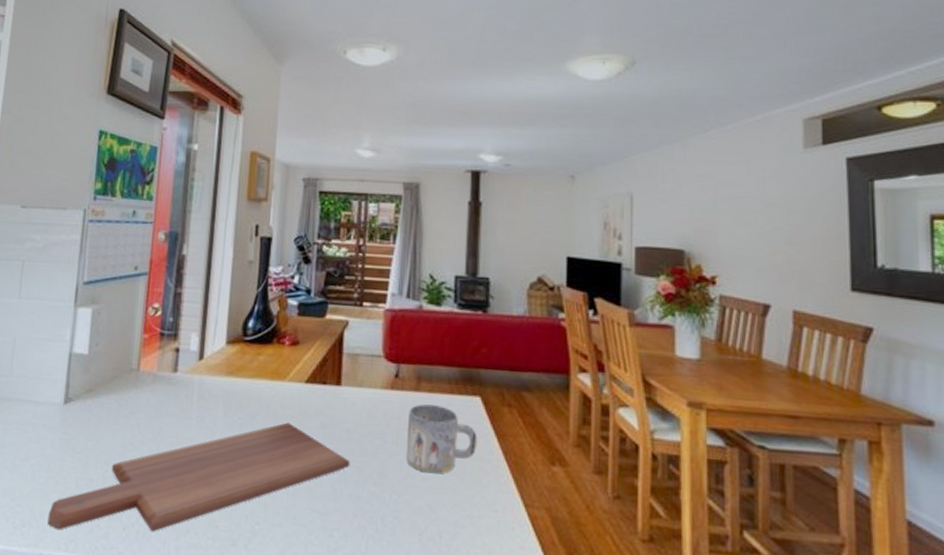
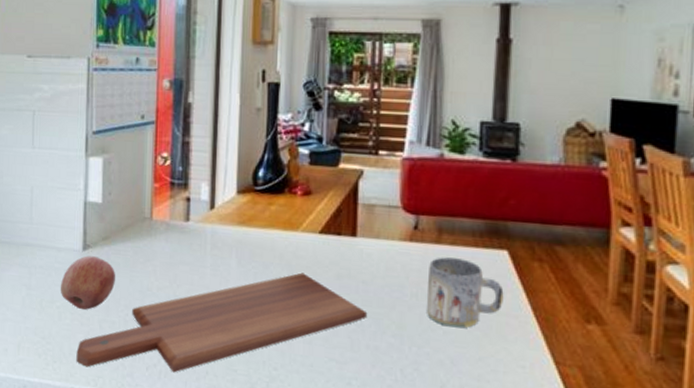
fruit: none [35,409,98,467] -> present [60,255,116,310]

